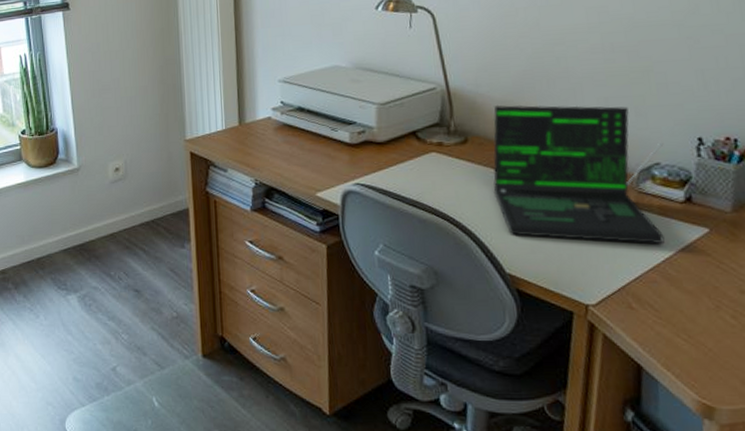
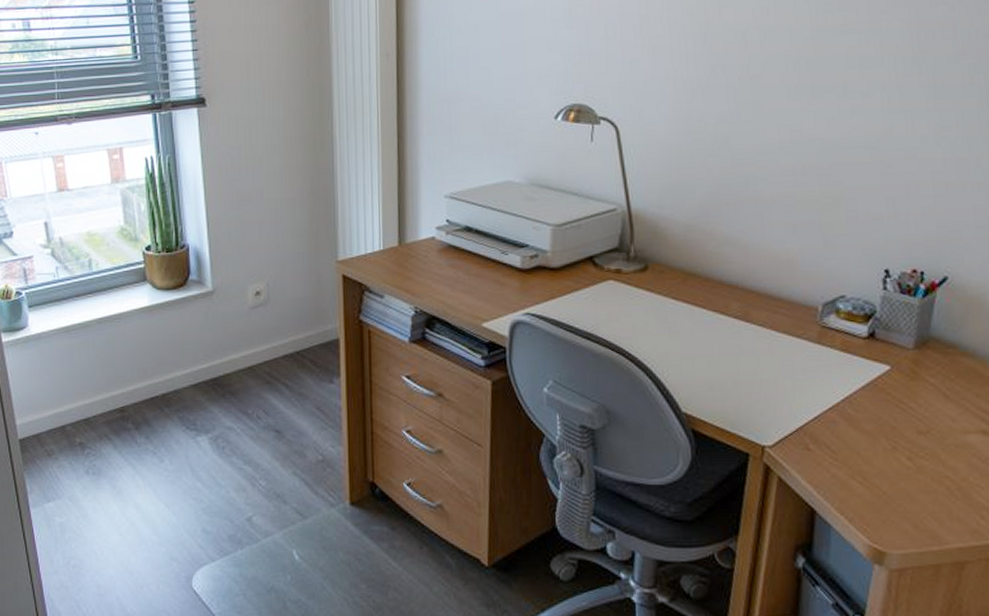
laptop: present [493,104,665,245] -> none [672,229,850,383]

